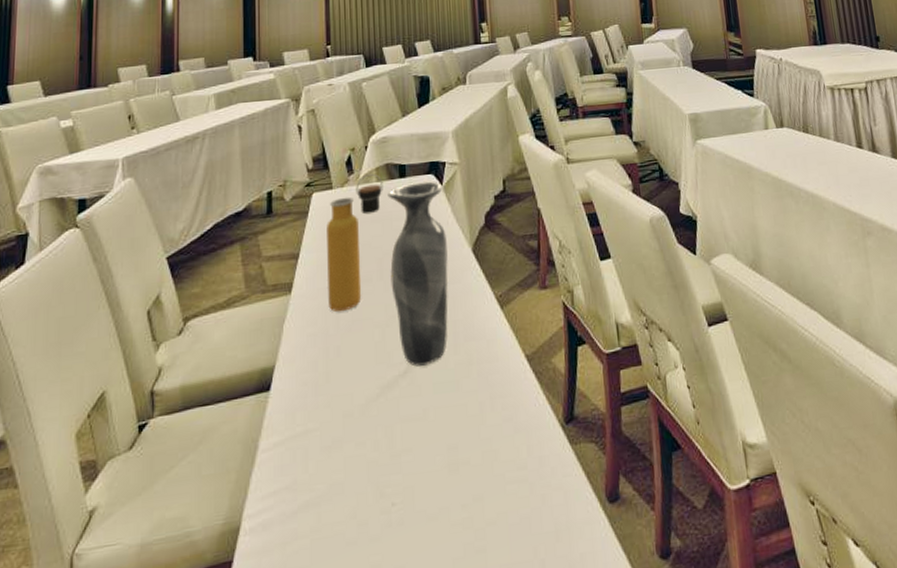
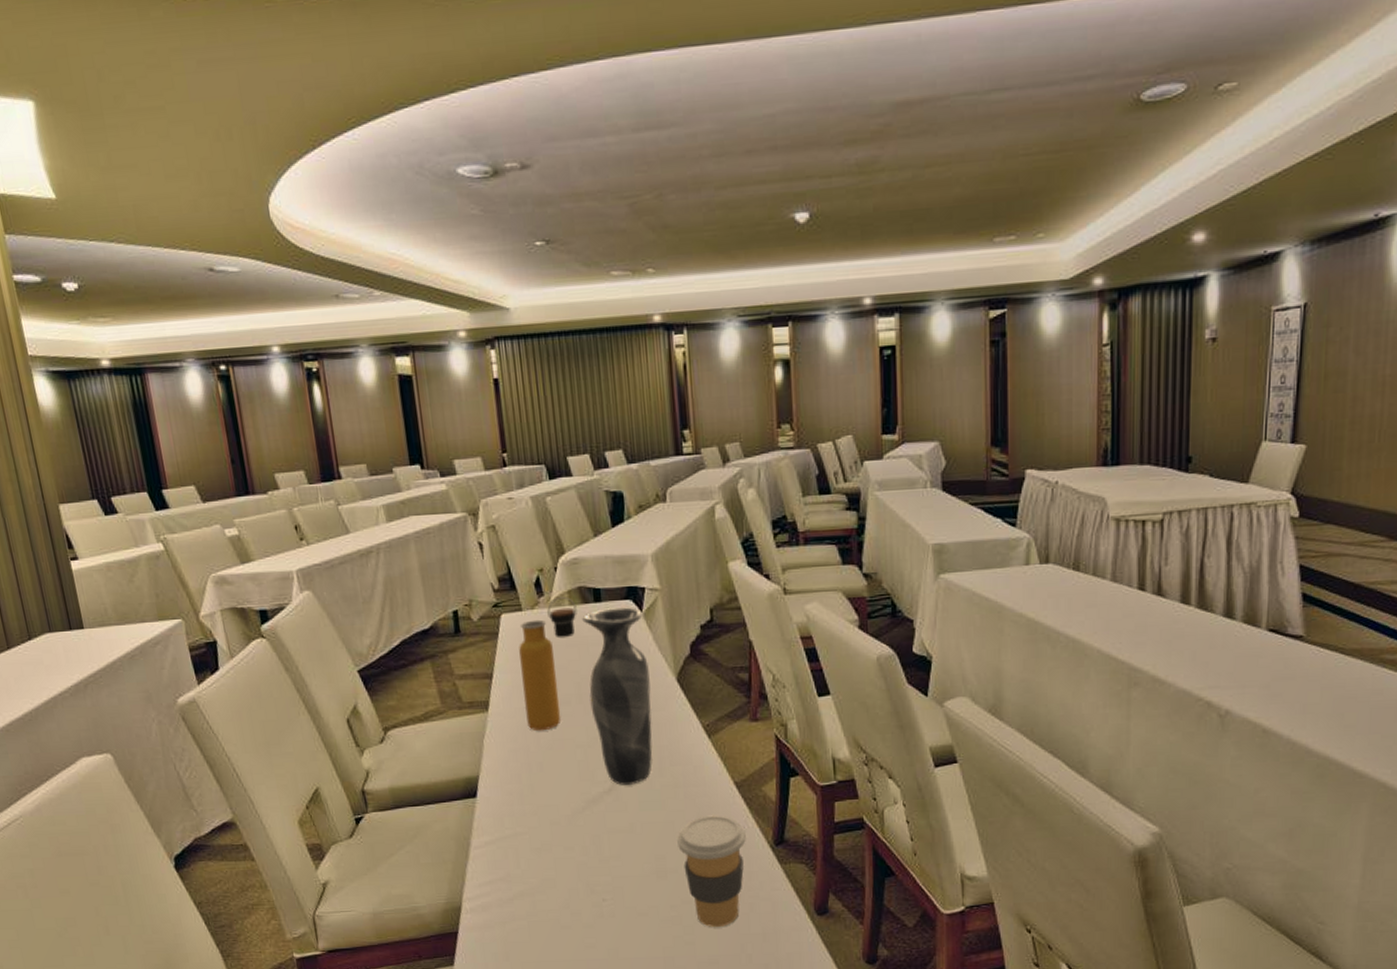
coffee cup: none [470,393,537,528] -> present [677,815,746,927]

